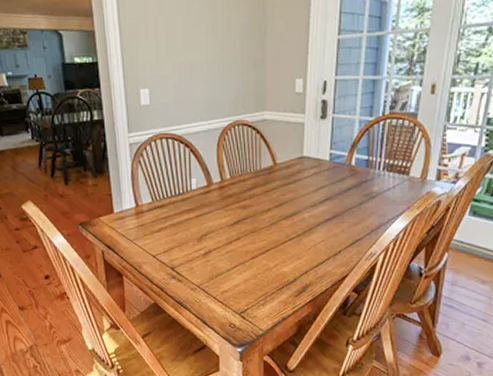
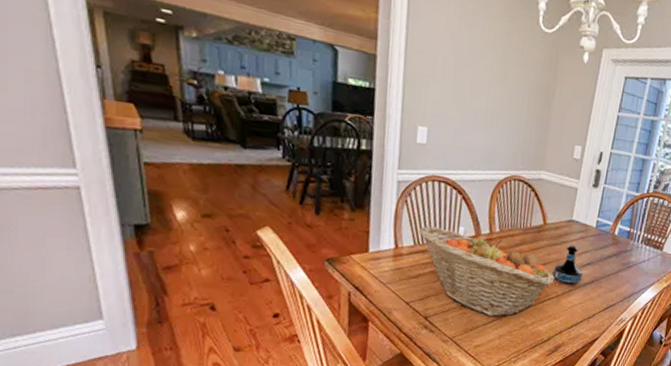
fruit basket: none [155,181,293,263] -> present [419,225,555,317]
tequila bottle: none [291,182,322,223] -> present [553,245,583,285]

